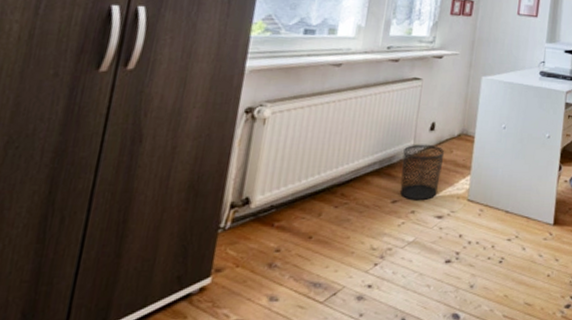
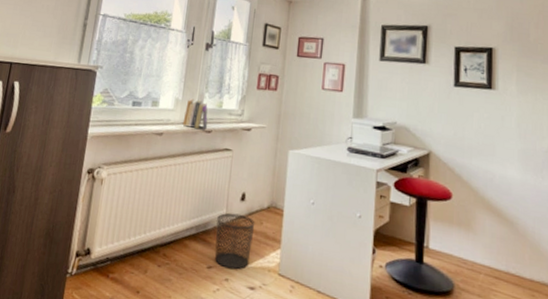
books: none [365,25,395,59] -> present [182,98,208,130]

